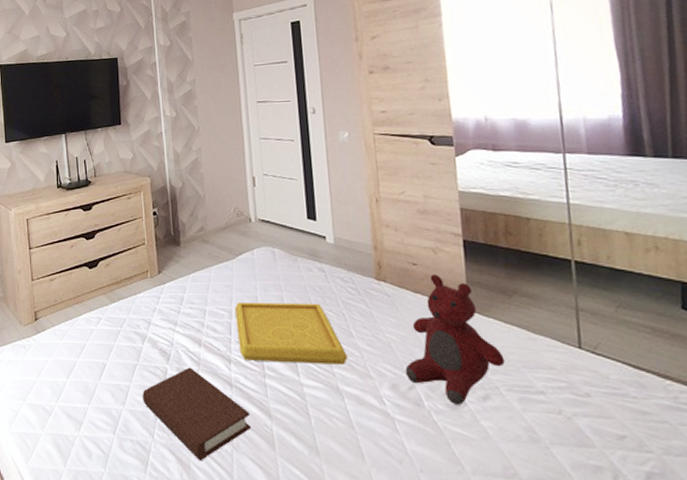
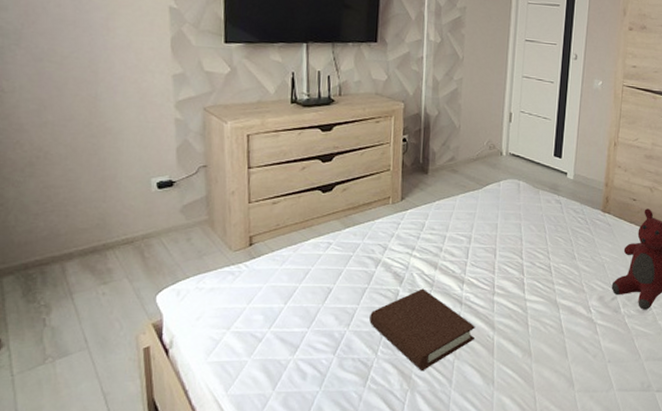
serving tray: present [235,302,348,365] -> none [473,229,568,282]

